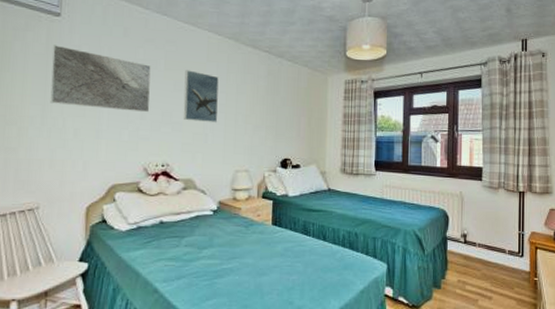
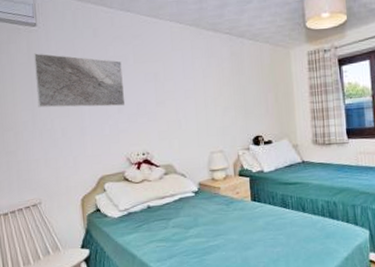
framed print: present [183,70,219,123] -> none [153,61,189,110]

